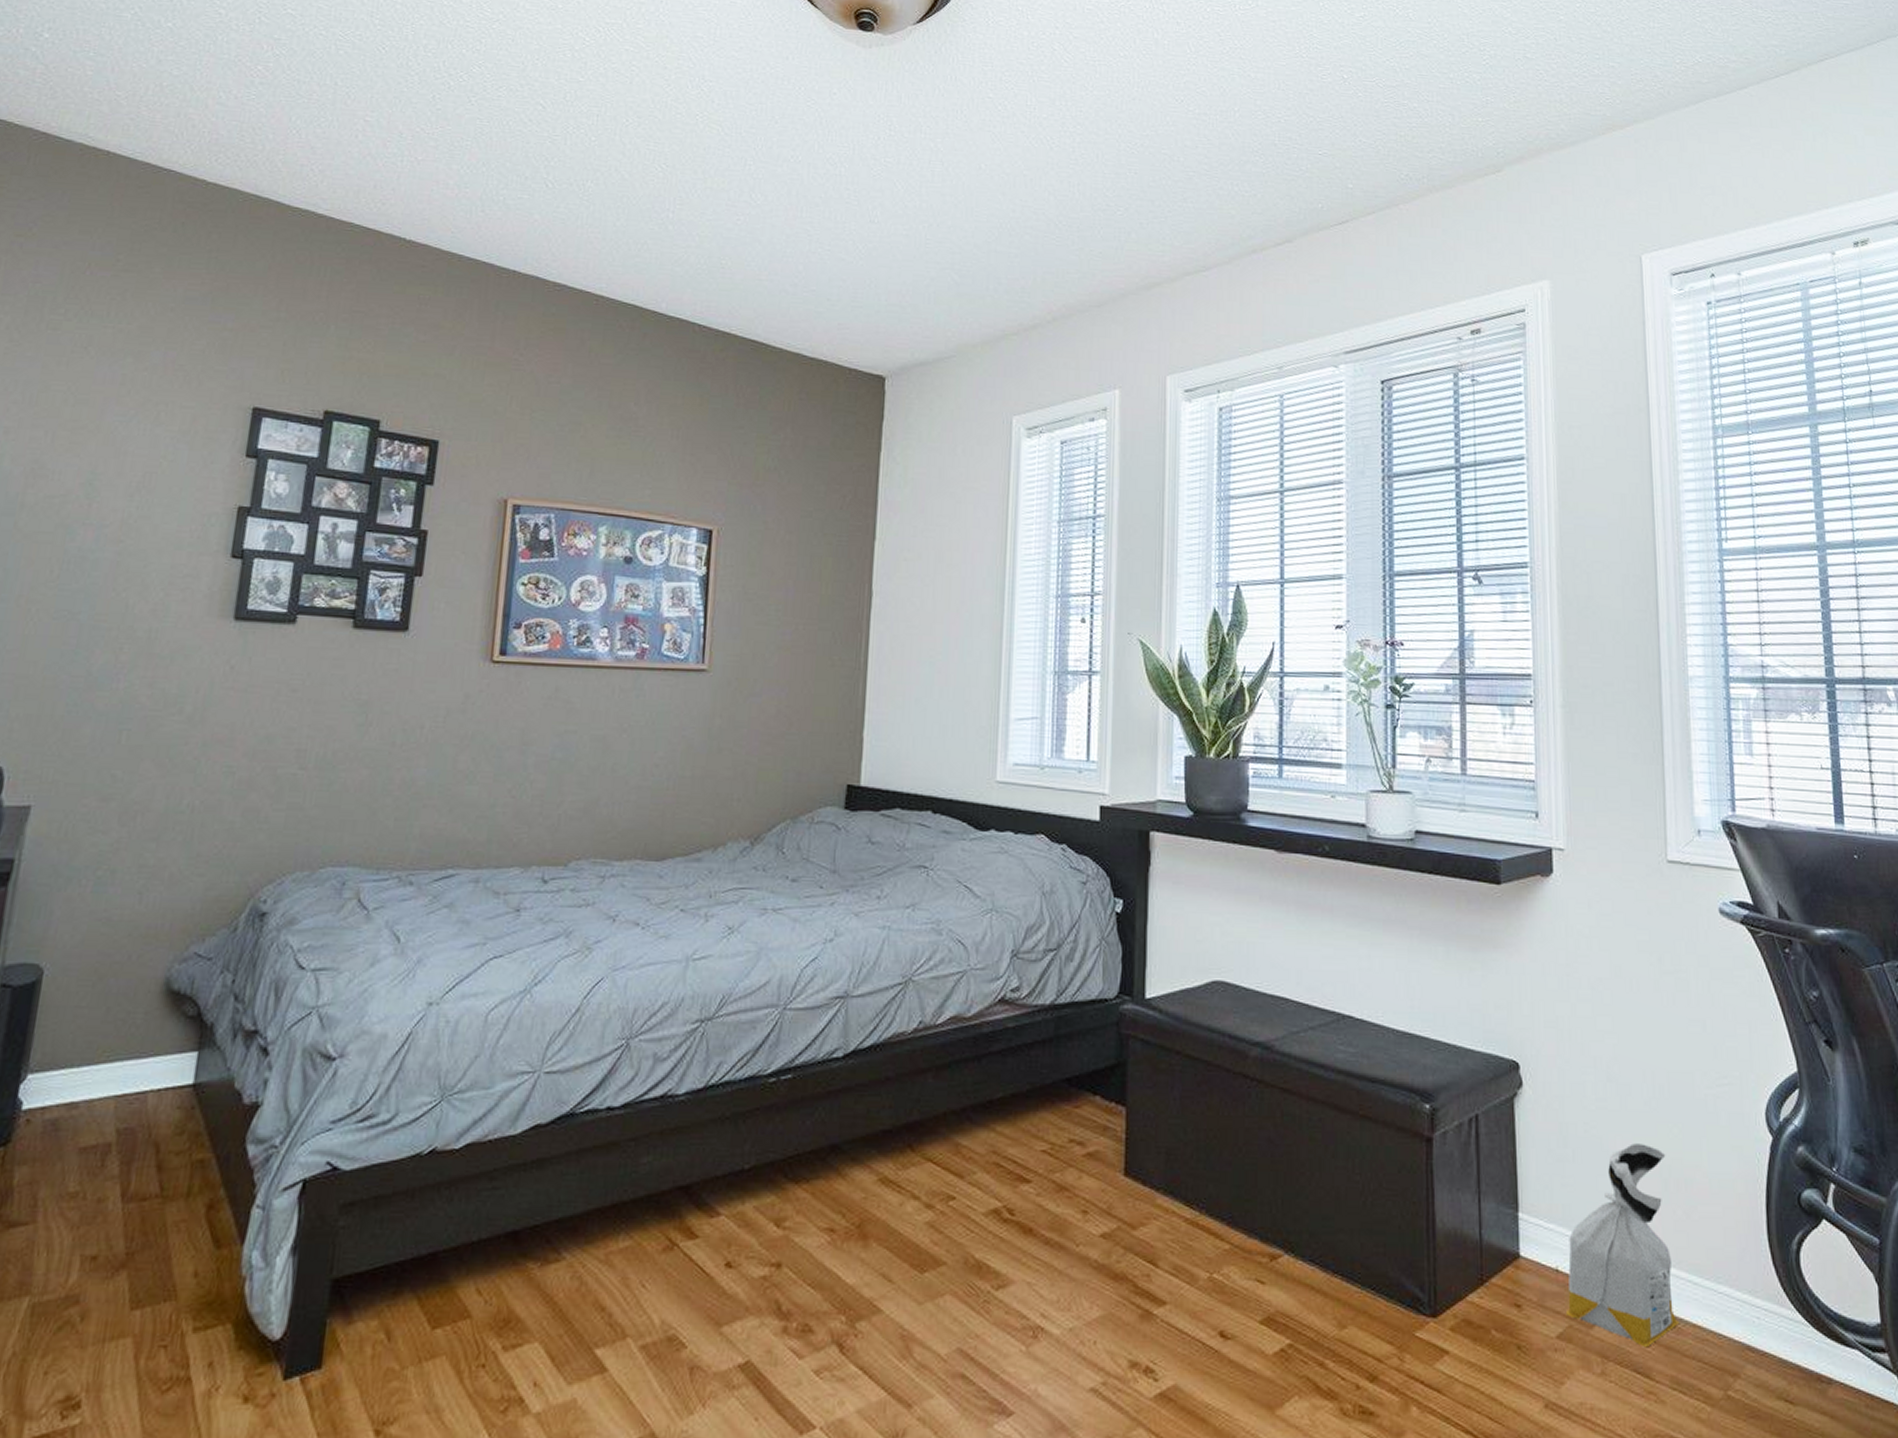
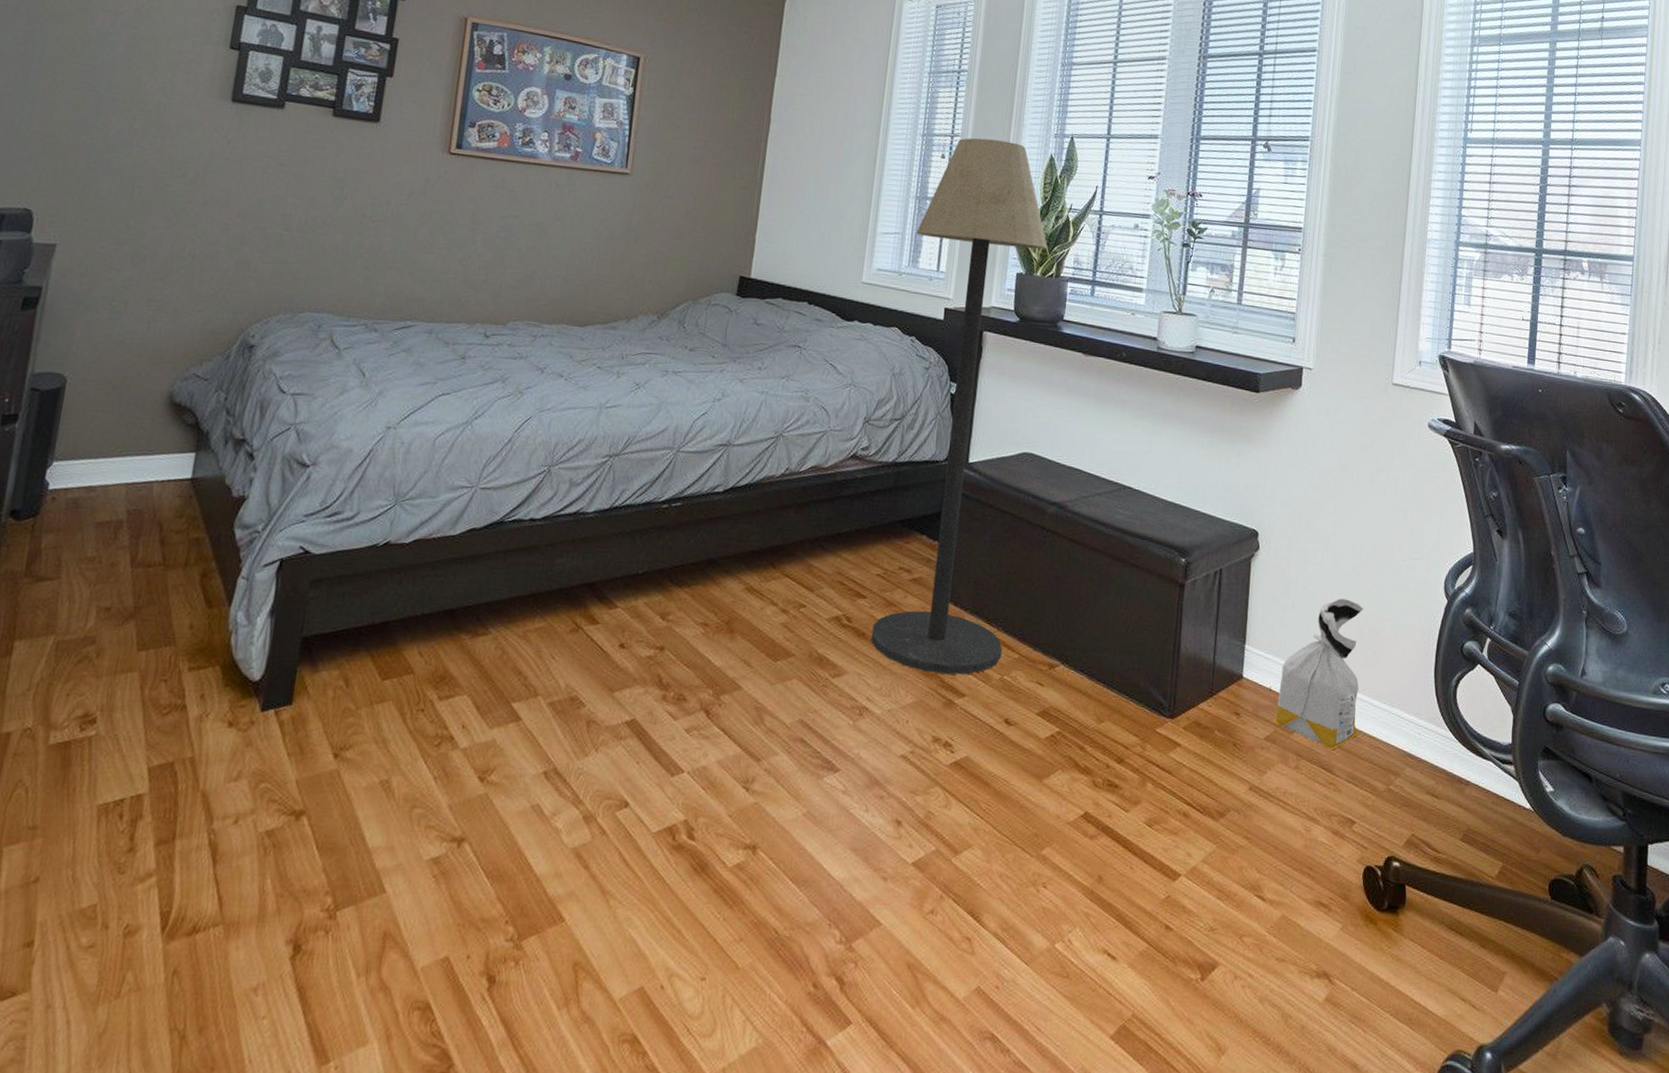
floor lamp: none [1041,595,1221,1276] -> present [871,138,1048,675]

